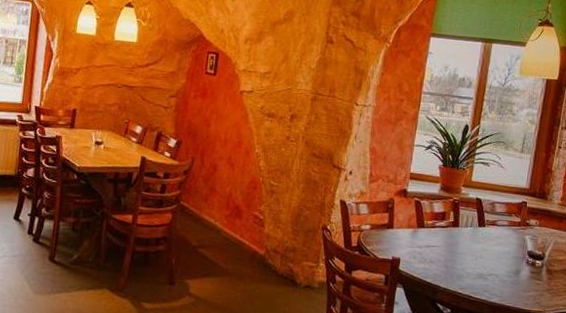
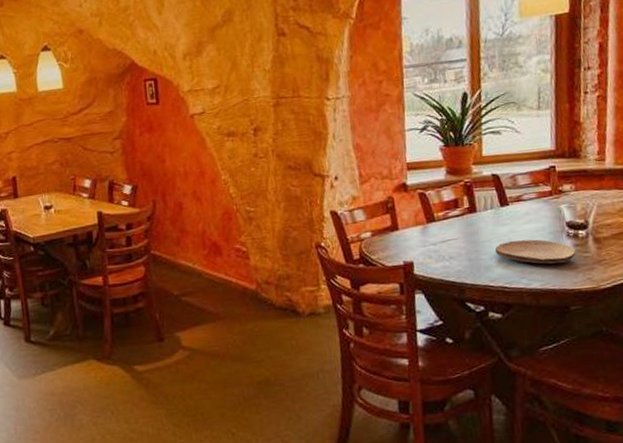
plate: none [467,257,531,285] -> present [494,239,576,264]

